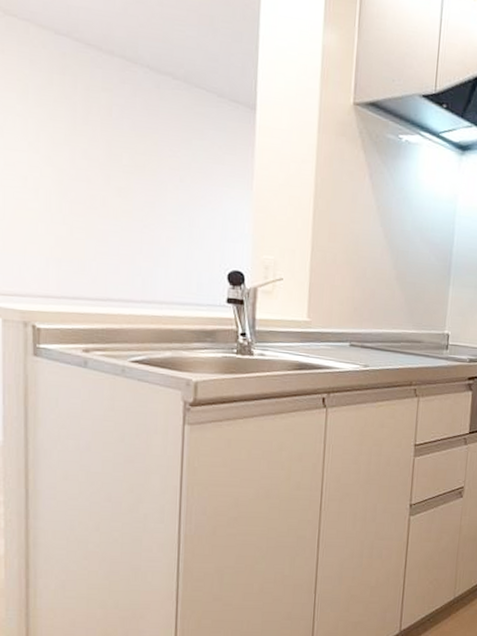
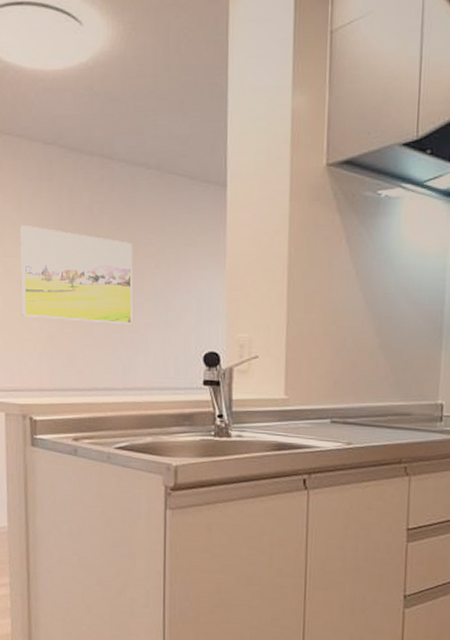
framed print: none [24,117,156,236] -> present [20,224,133,324]

